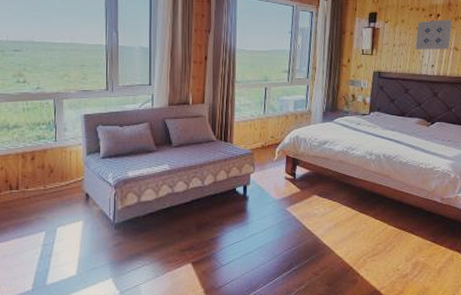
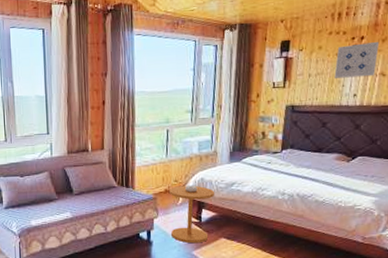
side table: none [265,142,308,200] -> present [168,185,214,244]

